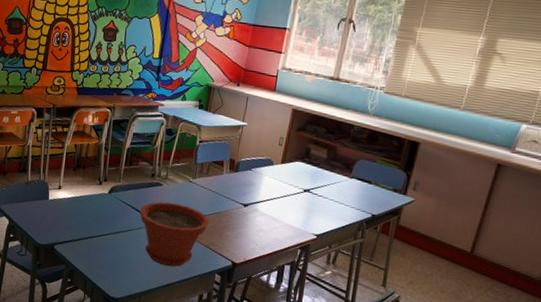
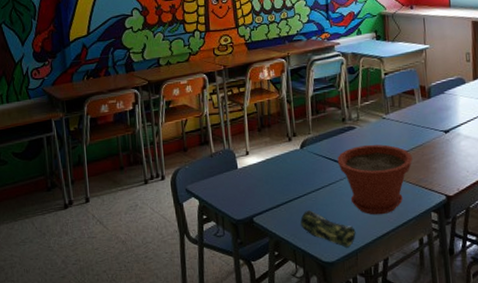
pencil case: none [95,249,144,289] -> present [300,210,356,248]

